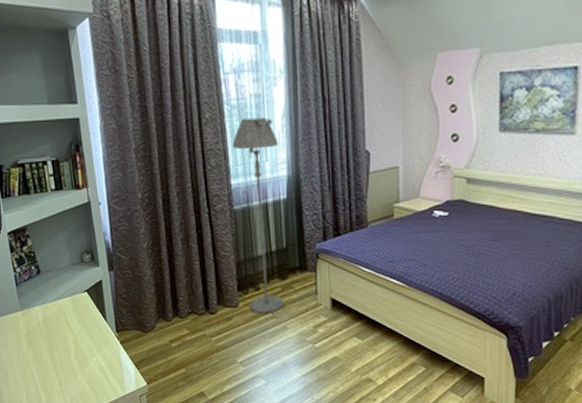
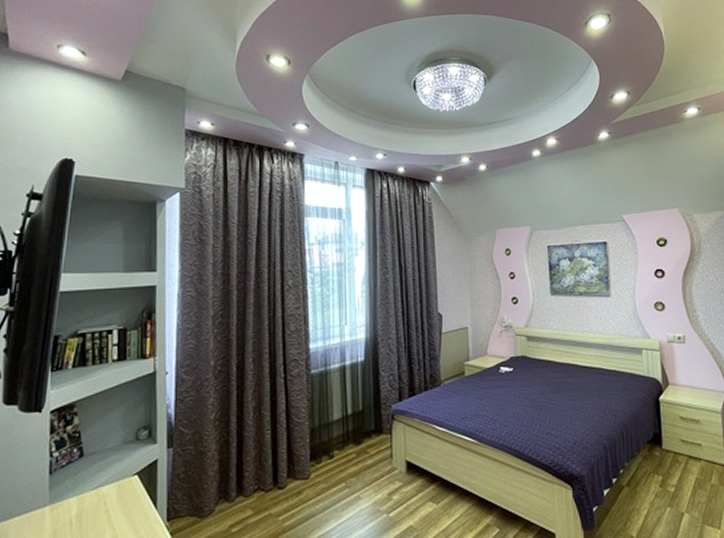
floor lamp: present [232,117,284,314] -> none [313,284,358,485]

